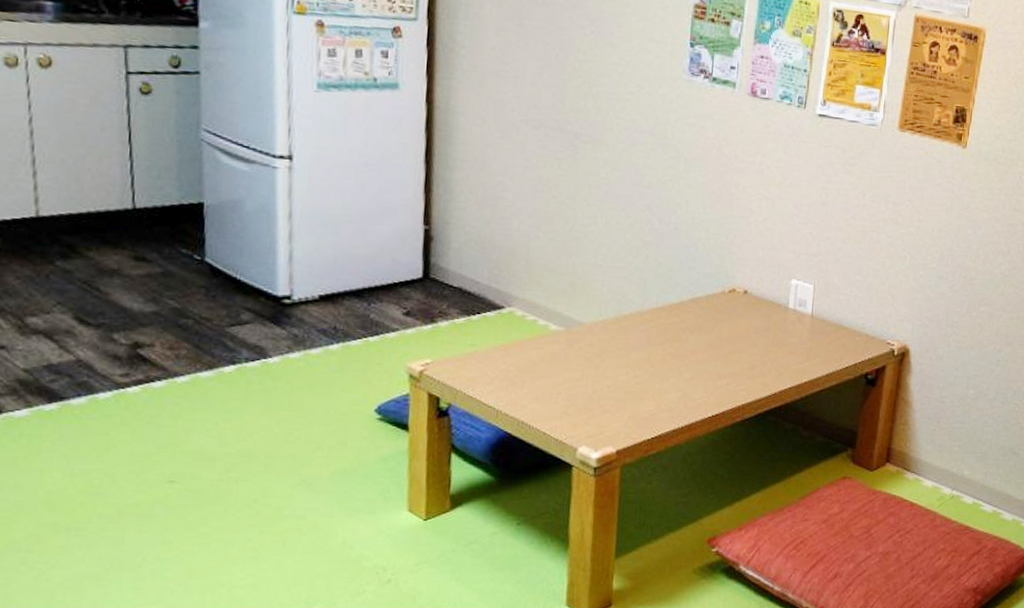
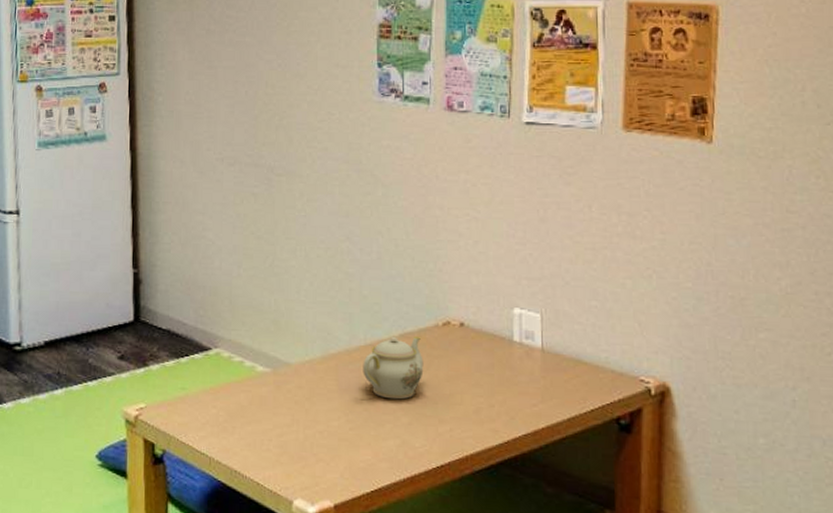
teapot: none [652,301,709,357] -> present [363,337,424,400]

